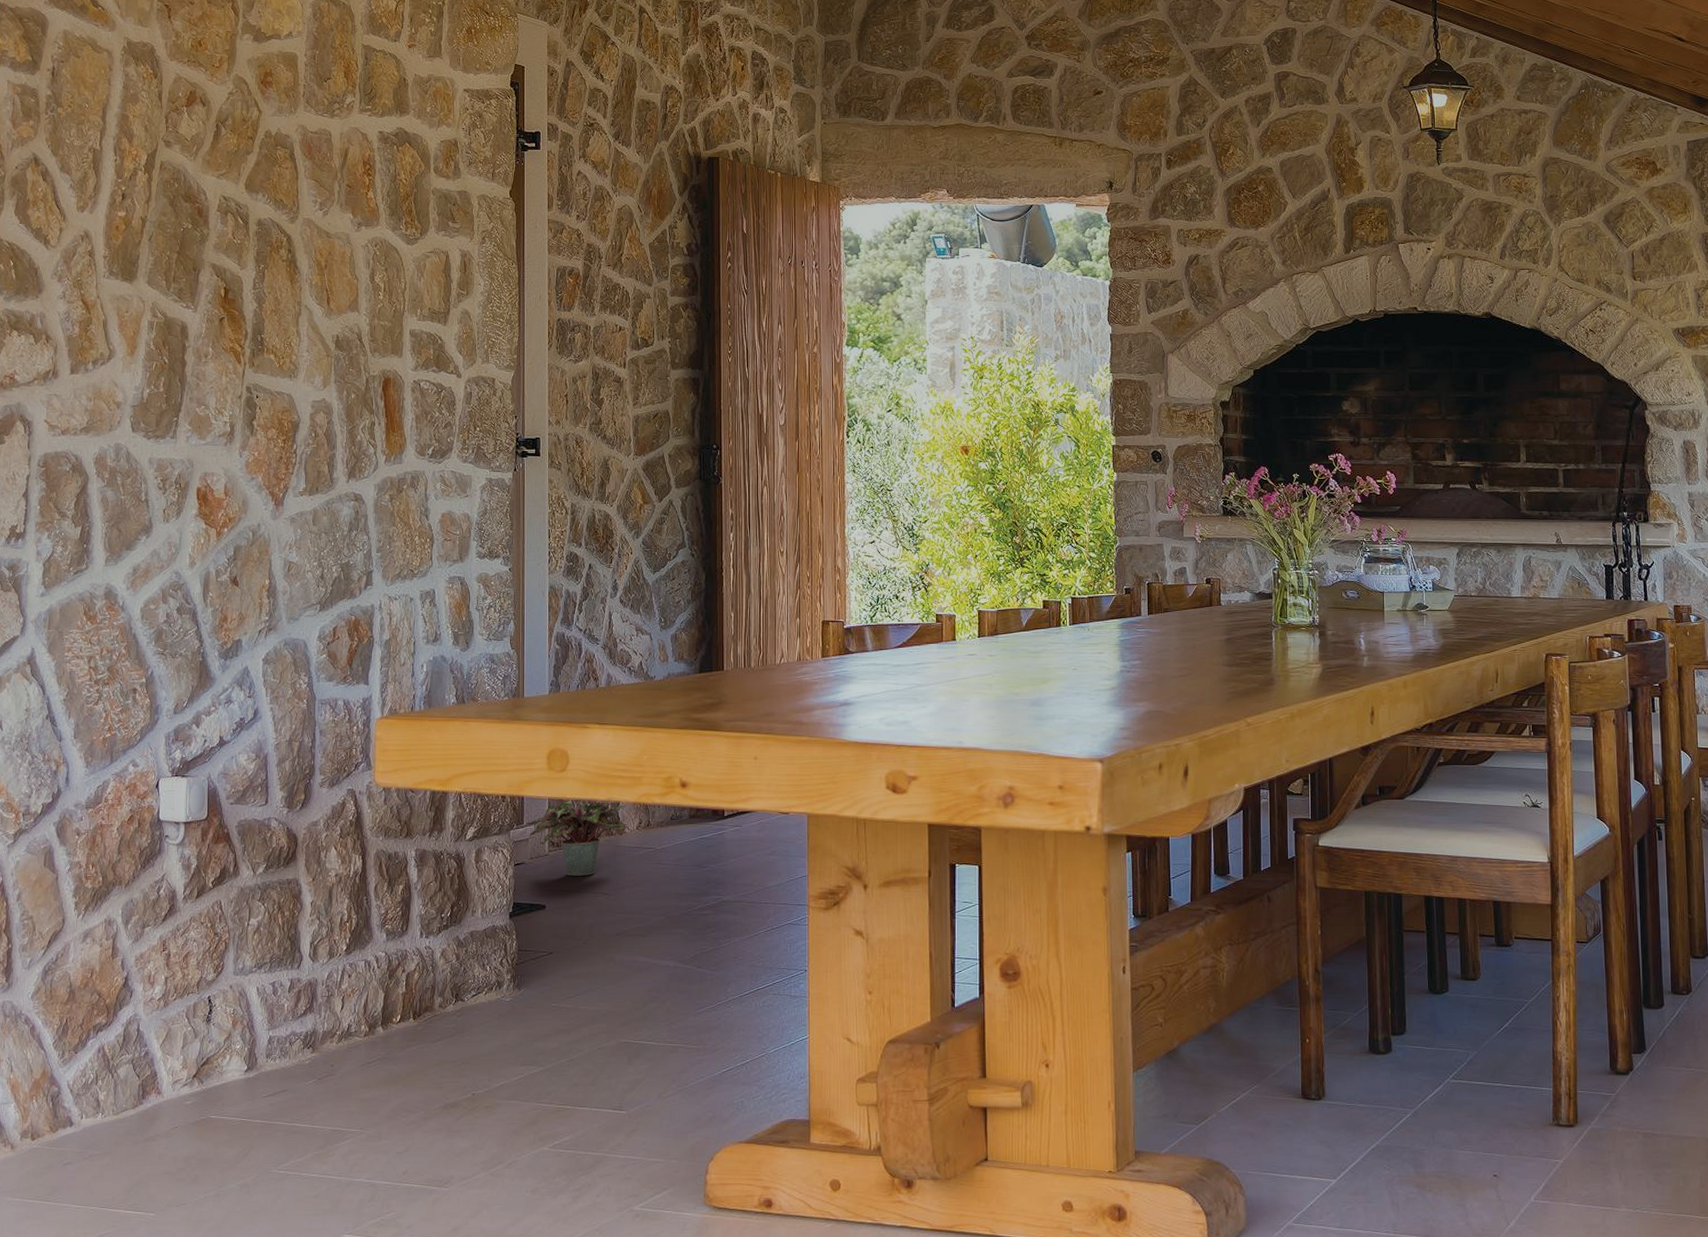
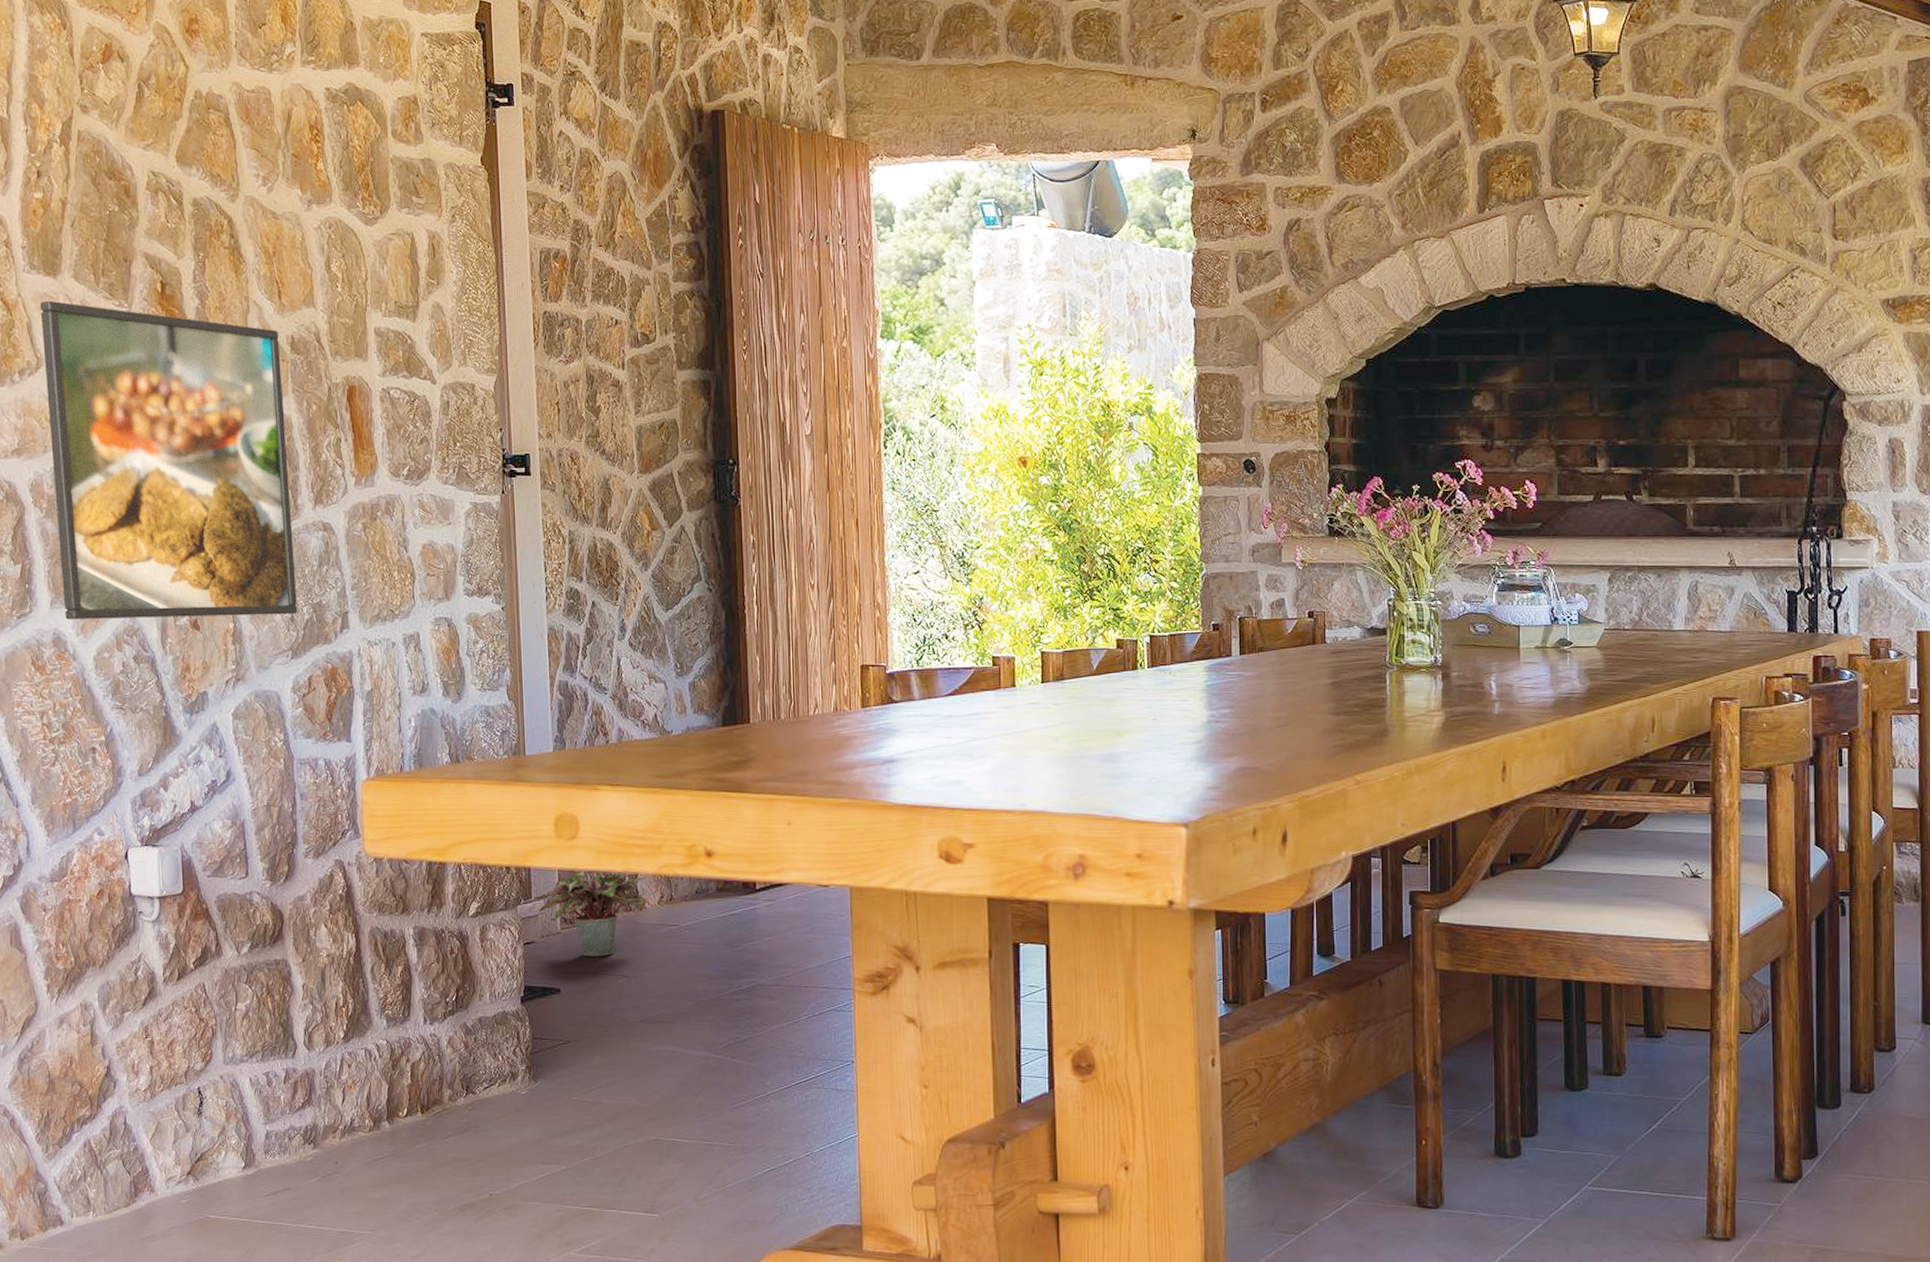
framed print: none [115,302,328,575] -> present [40,300,298,620]

